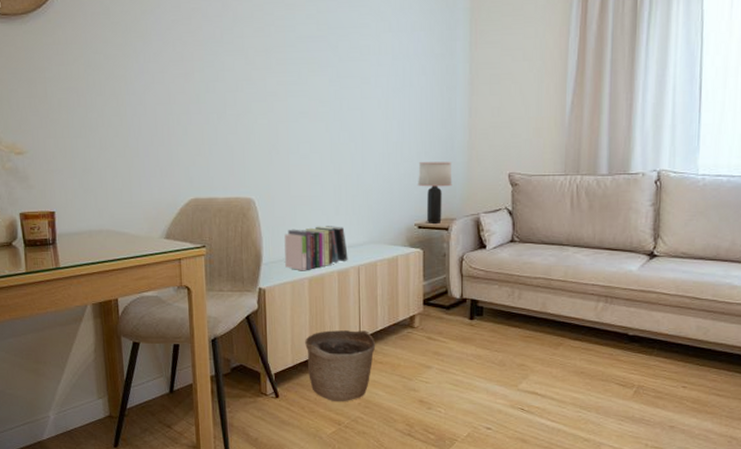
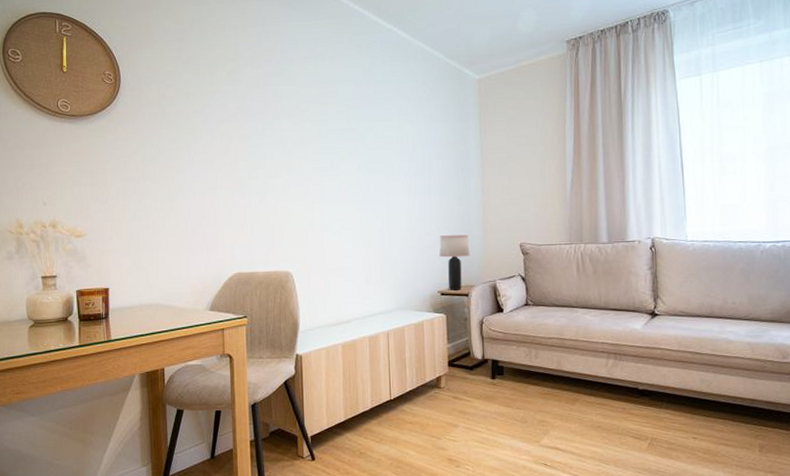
books: present [284,226,348,271] -> none [319,295,378,338]
basket: present [305,330,376,401] -> none [339,392,406,462]

